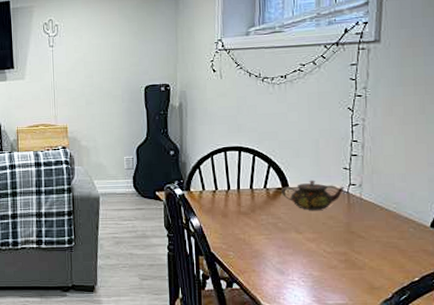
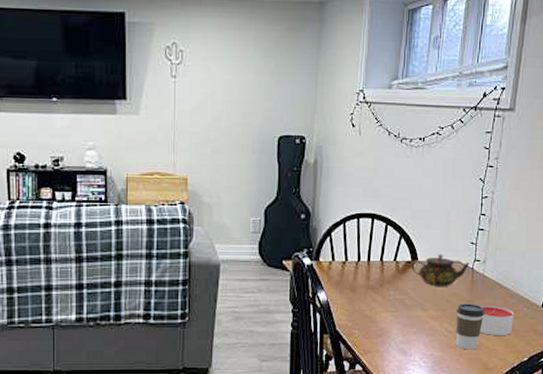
coffee cup: none [334,225,366,270] -> present [456,303,485,350]
candle: none [358,226,400,256] -> present [478,305,515,335]

